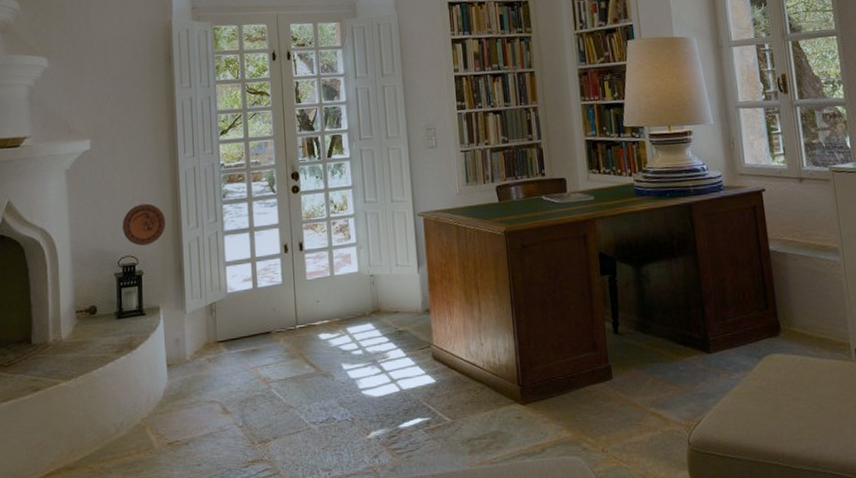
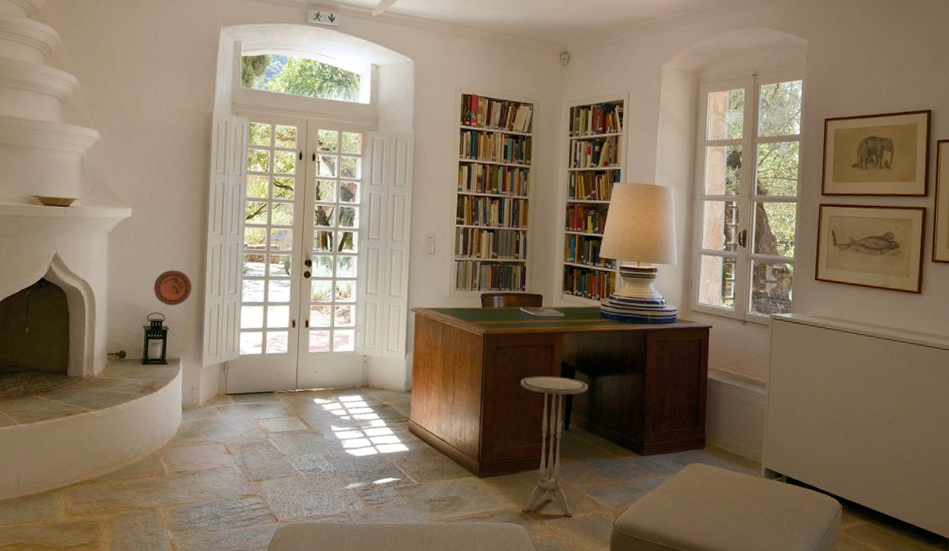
side table: none [554,271,639,440] -> present [520,376,588,517]

